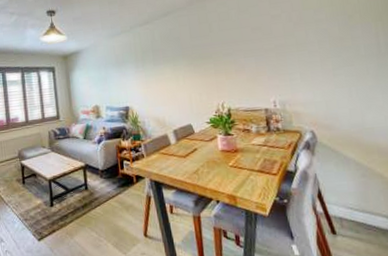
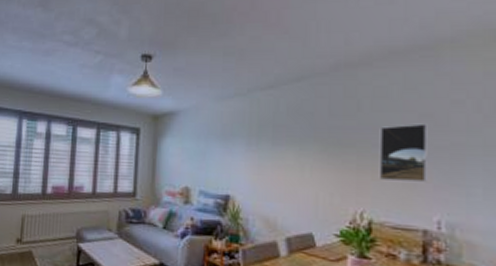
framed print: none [226,34,263,78] -> present [378,123,428,182]

